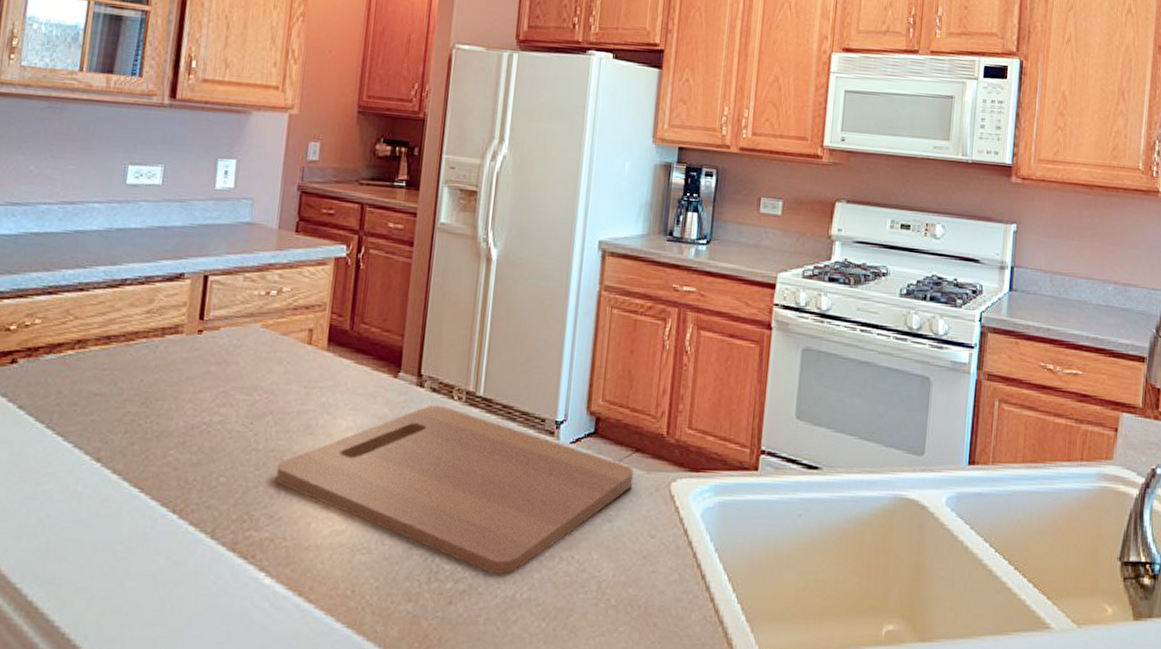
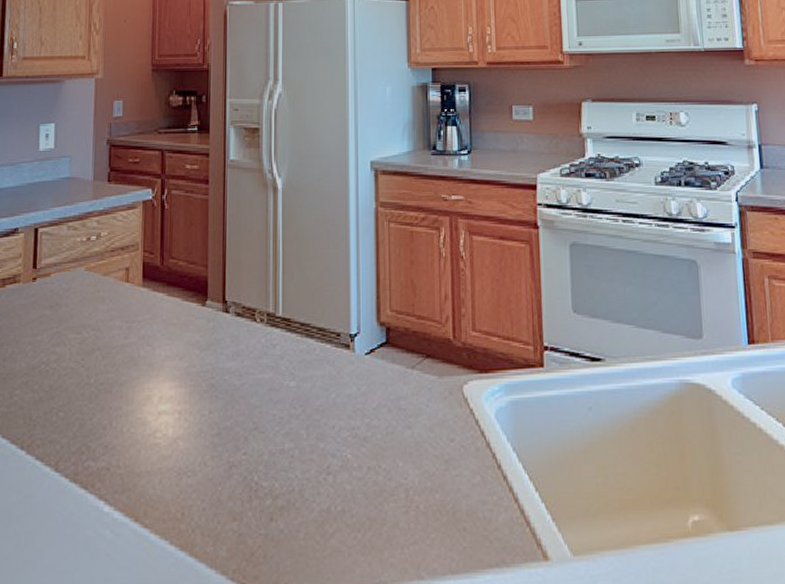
cutting board: present [275,405,634,574] -> none [107,328,427,488]

